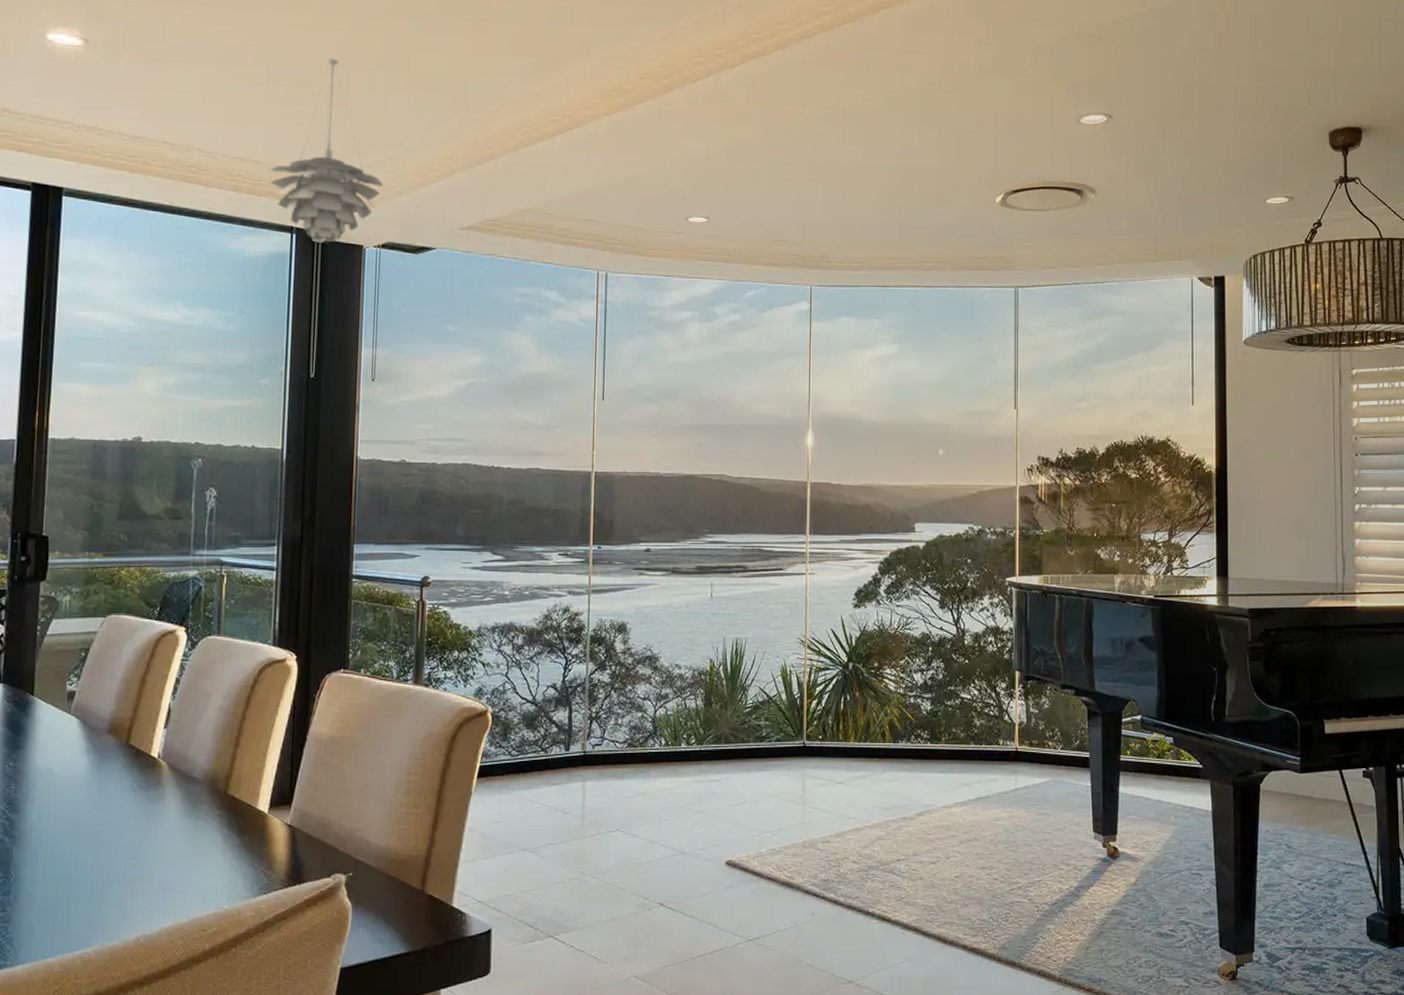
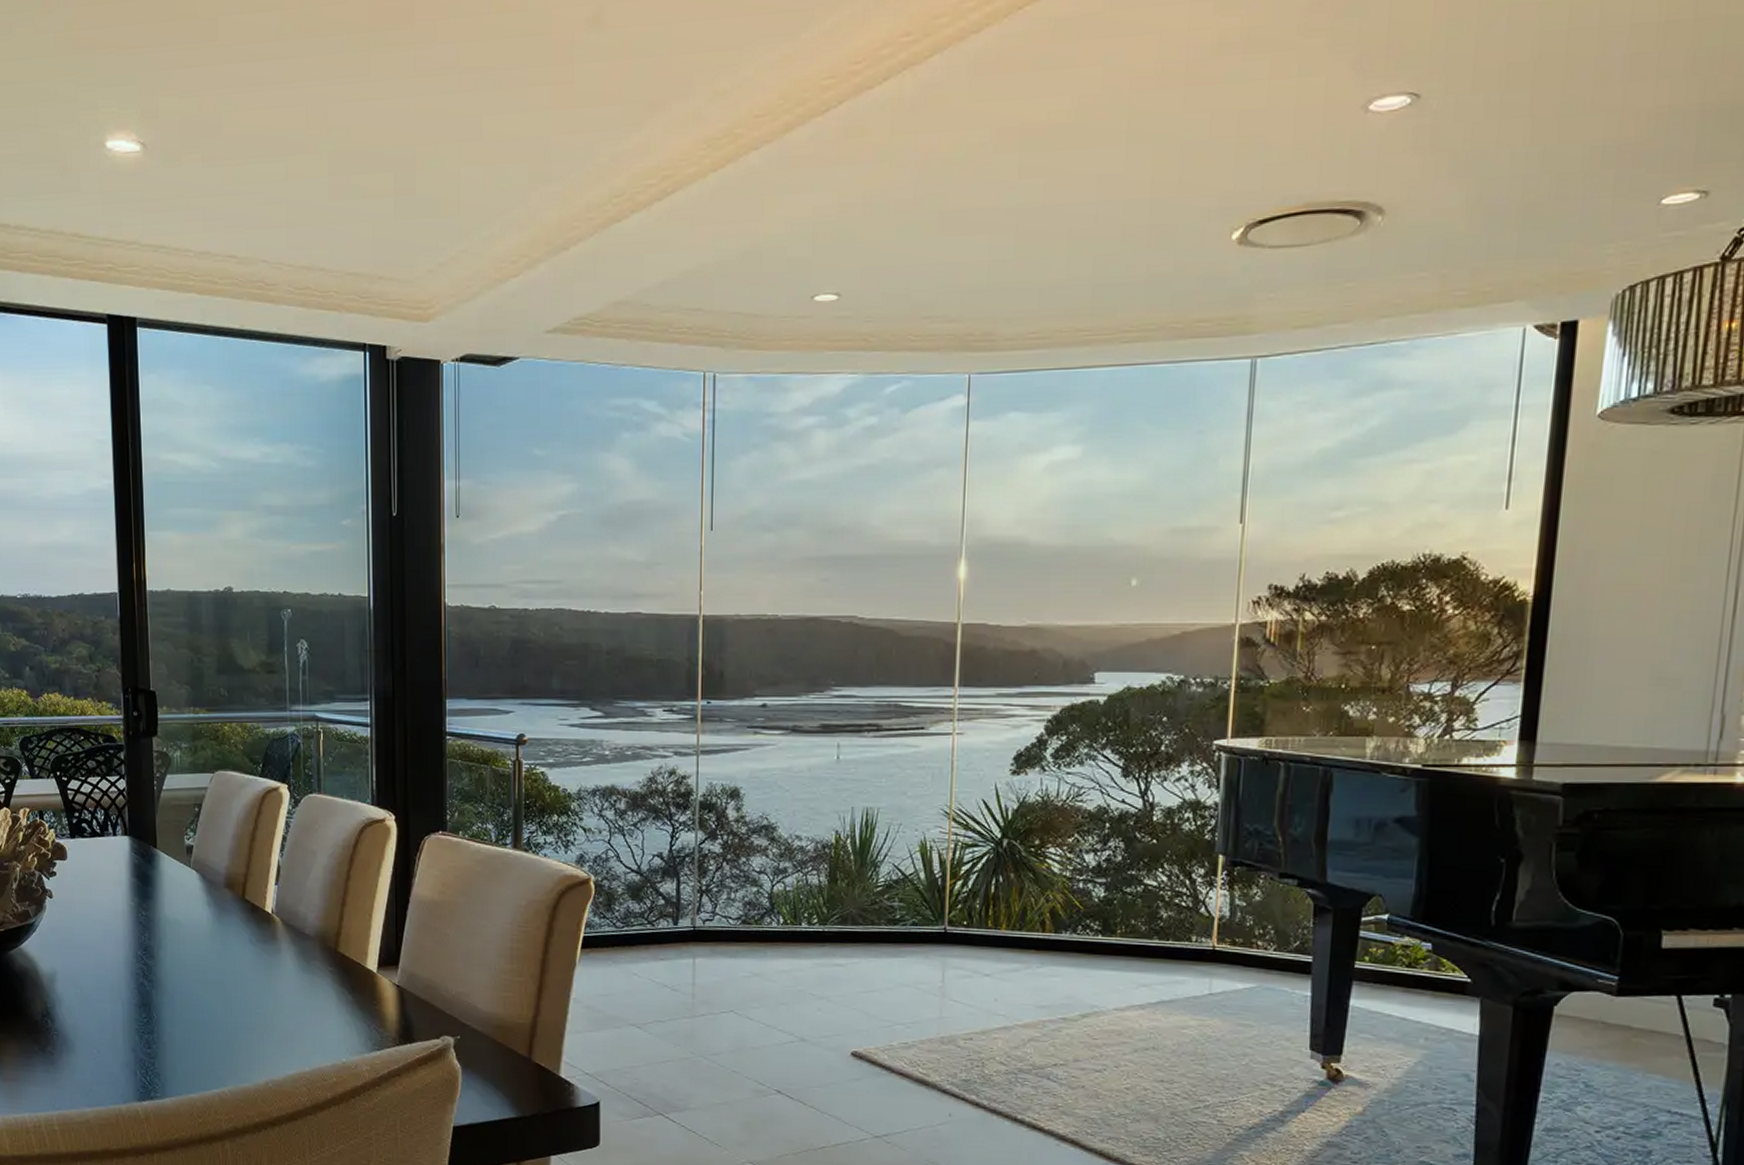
pendant light: present [270,58,383,243] -> none [338,134,458,360]

